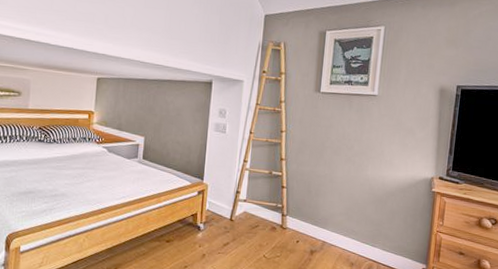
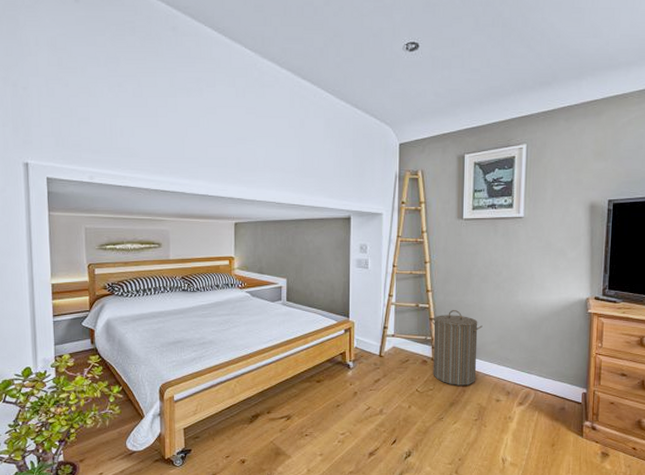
laundry hamper: none [281,180,332,255] -> present [430,310,483,385]

